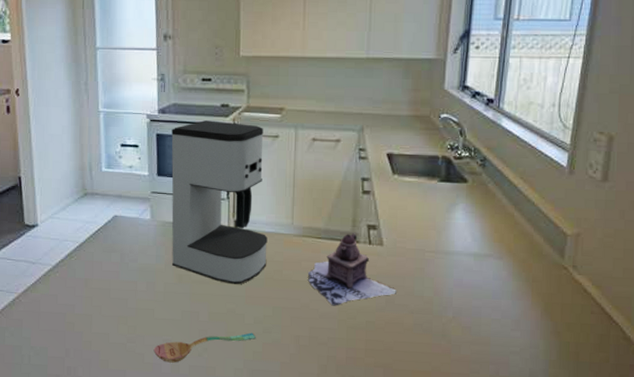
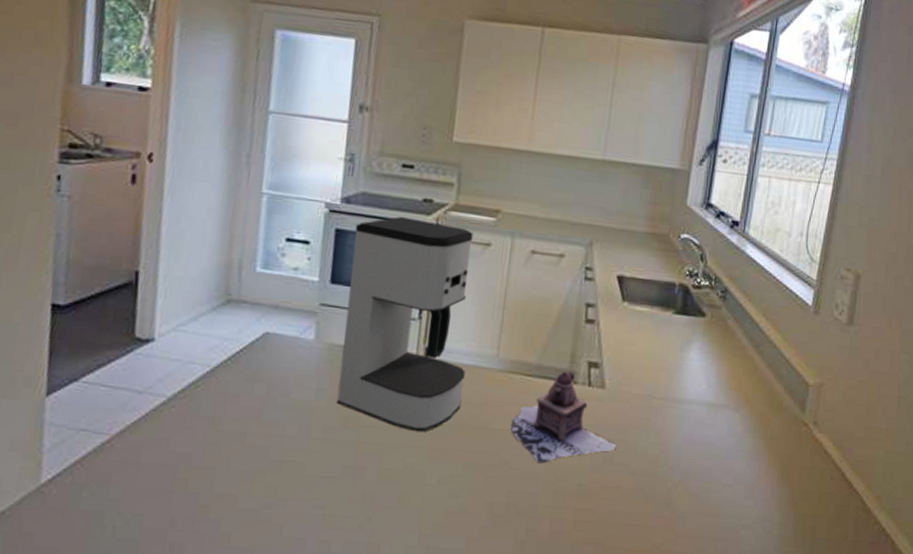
soupspoon: present [153,332,256,363] -> none [297,497,438,538]

